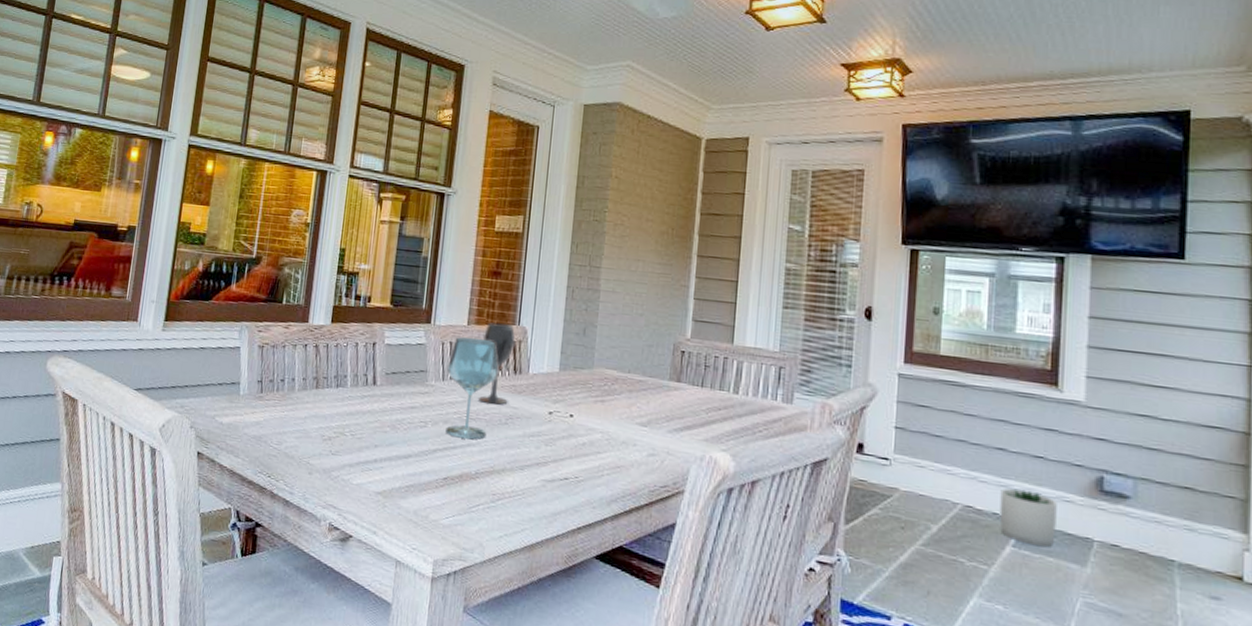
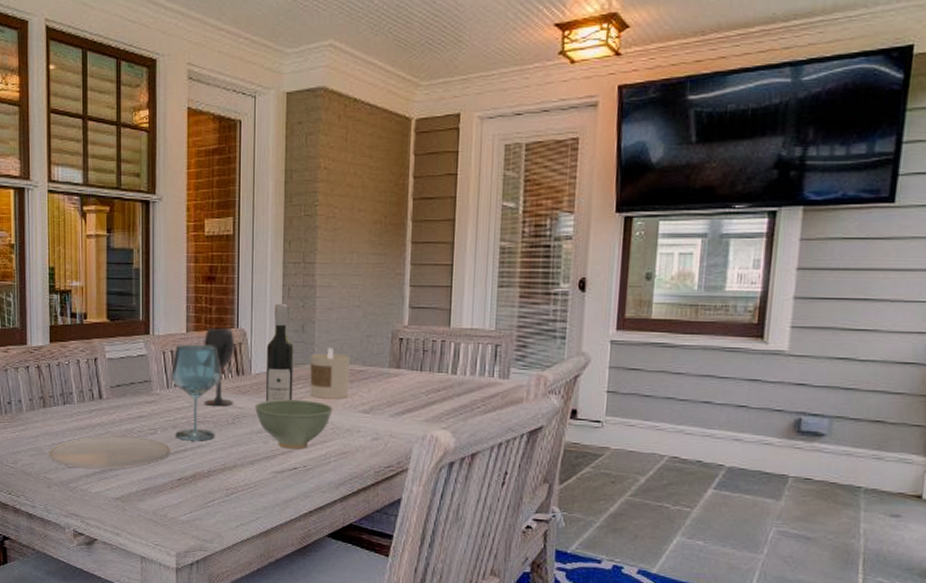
plate: none [313,423,440,462] -> present [48,435,171,470]
bowl: none [529,402,610,458] -> present [255,399,333,449]
bottle: none [540,304,574,406] -> present [265,303,294,402]
candle: none [587,354,630,409] -> present [310,347,350,399]
planter: present [999,488,1057,548] -> none [703,437,757,487]

